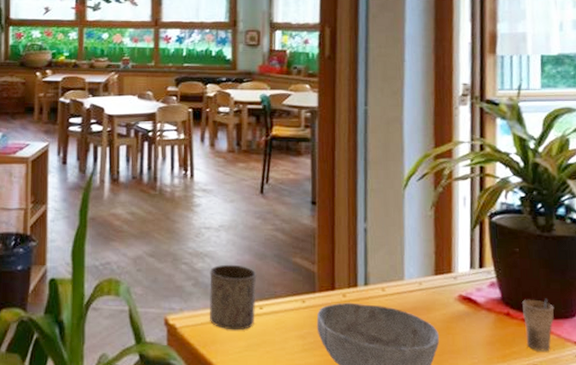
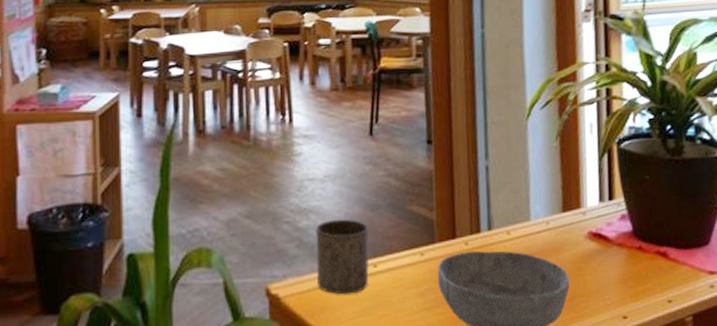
cup: present [522,298,555,352] -> none [654,227,687,285]

